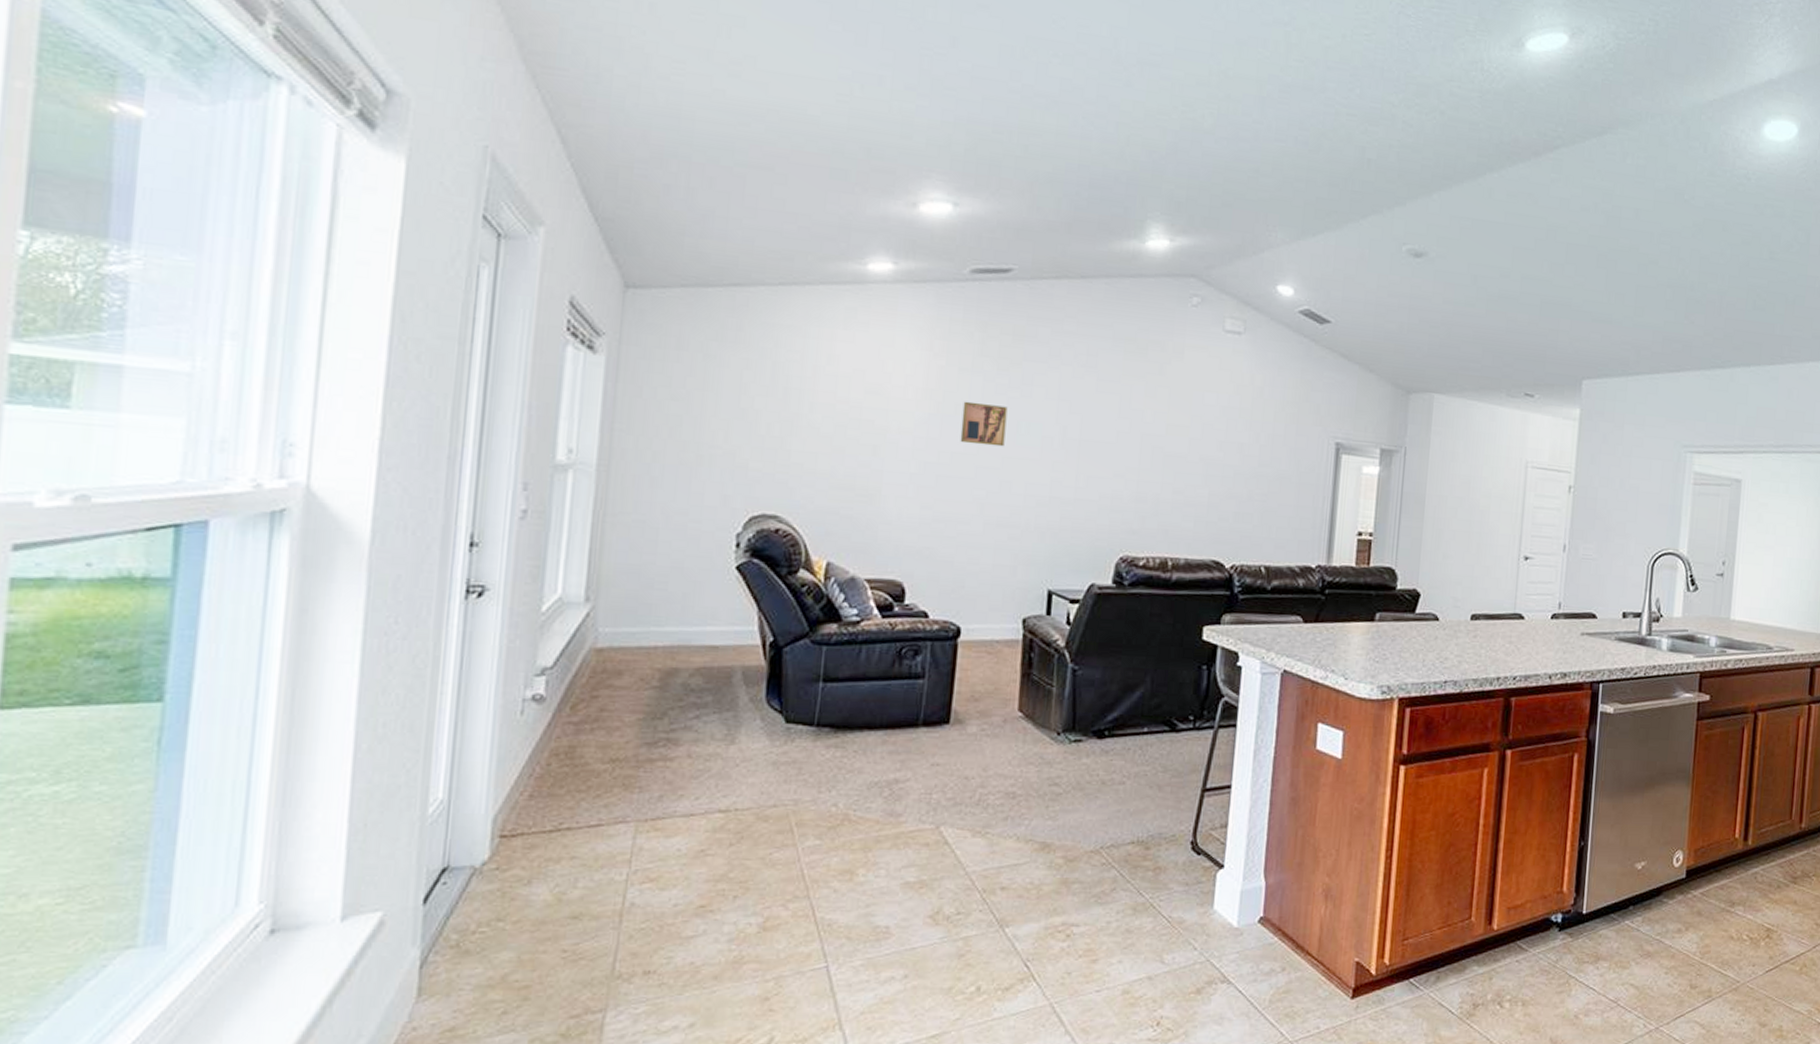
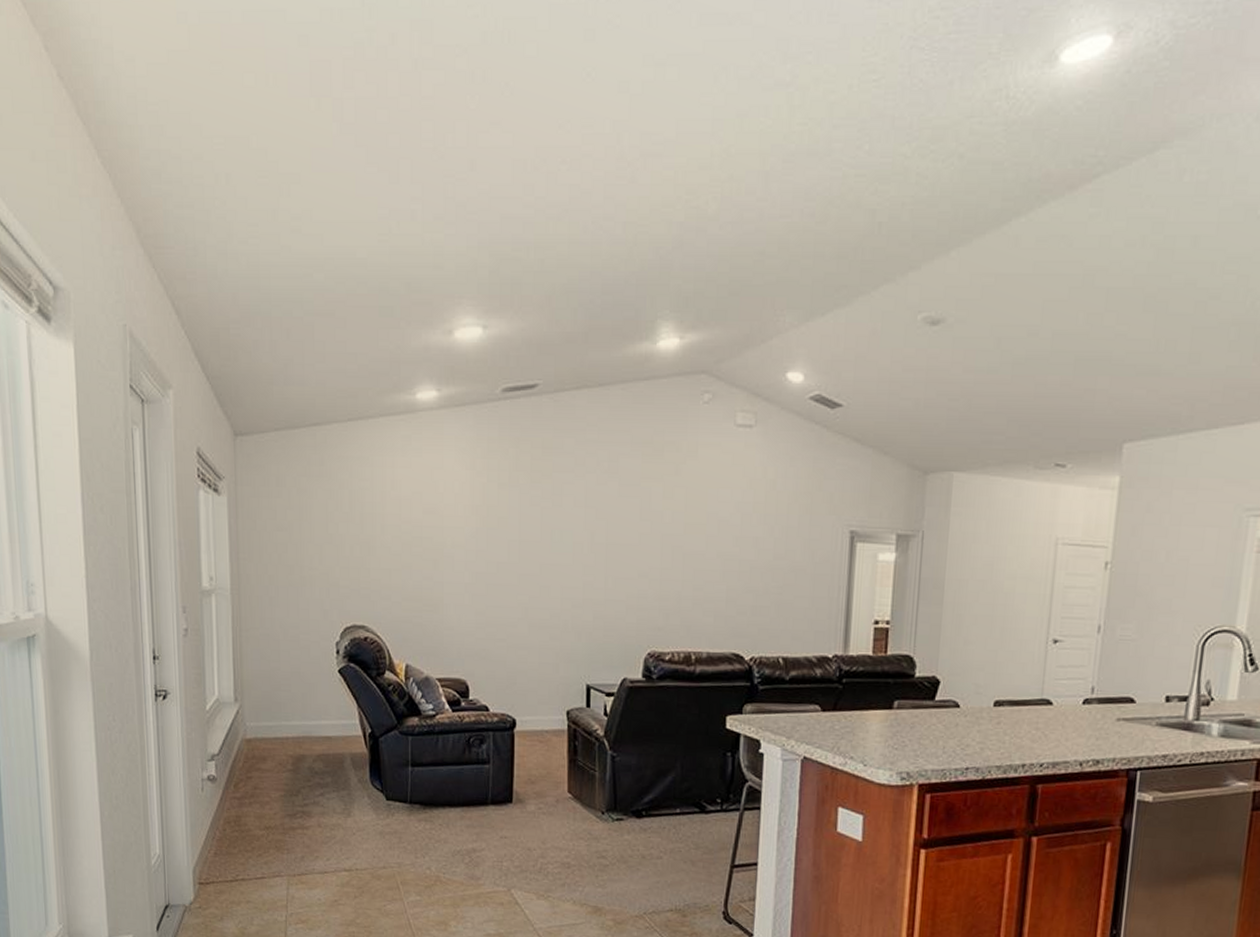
wall art: present [960,401,1008,447] -> none [504,514,542,555]

